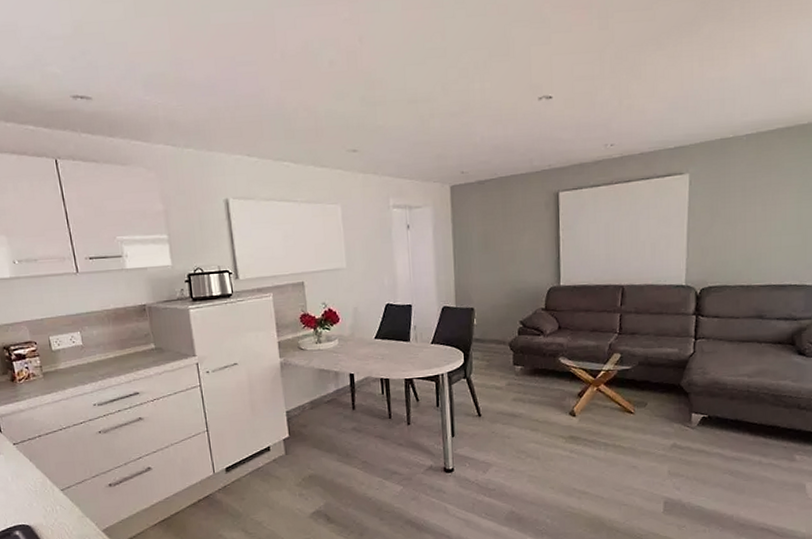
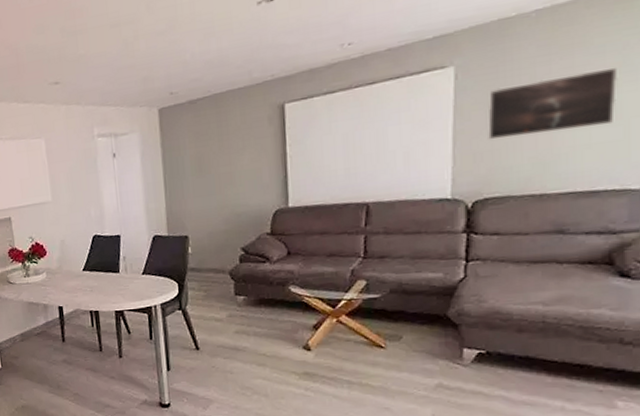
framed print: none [712,187,800,238] -> present [488,67,618,140]

